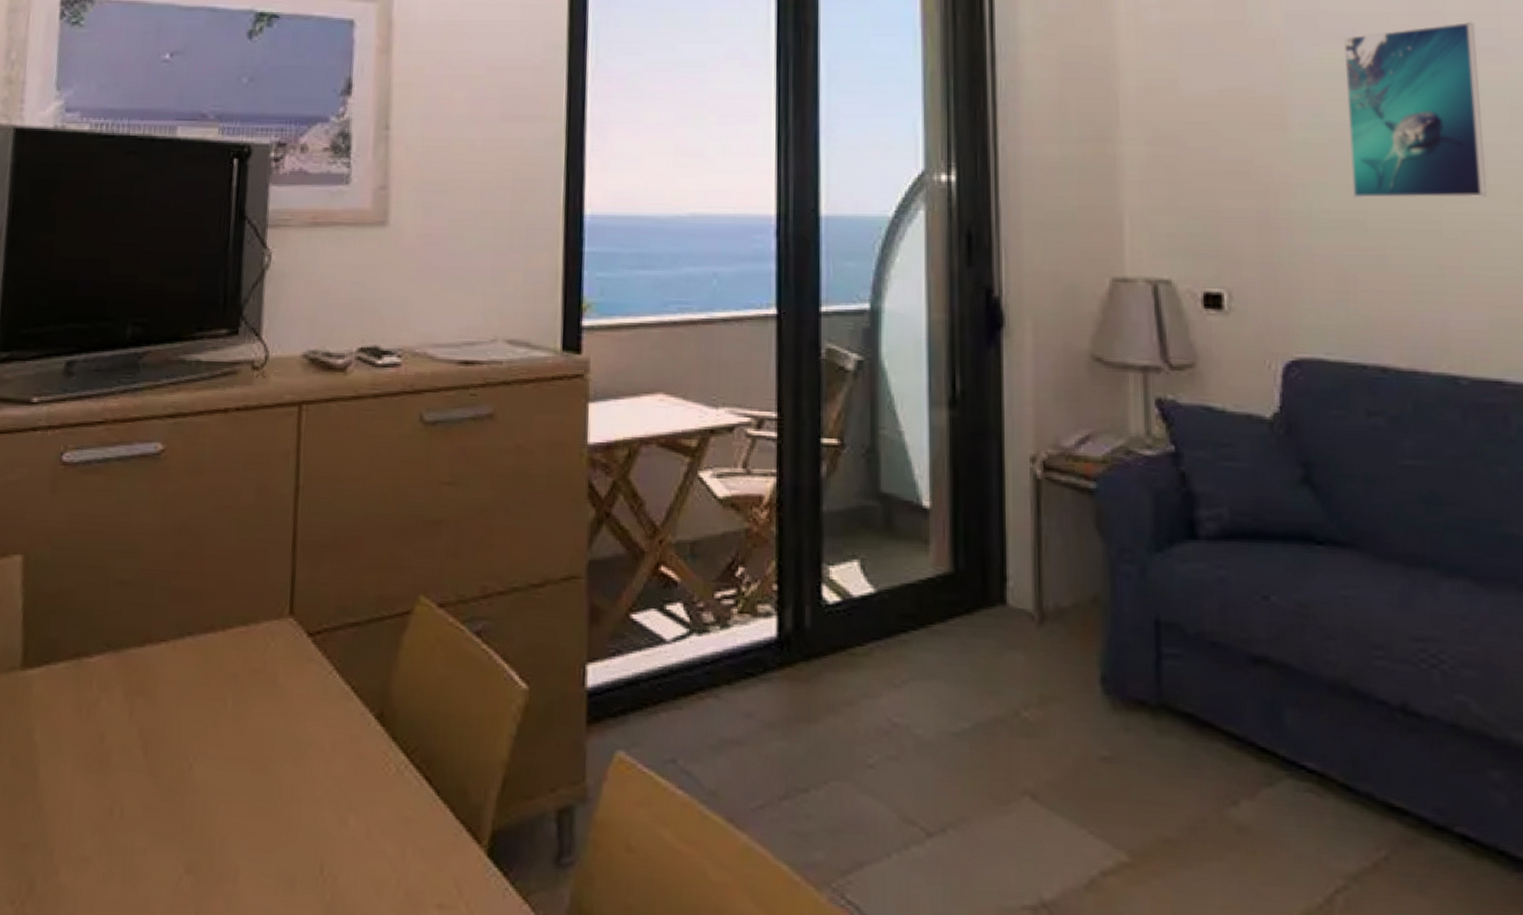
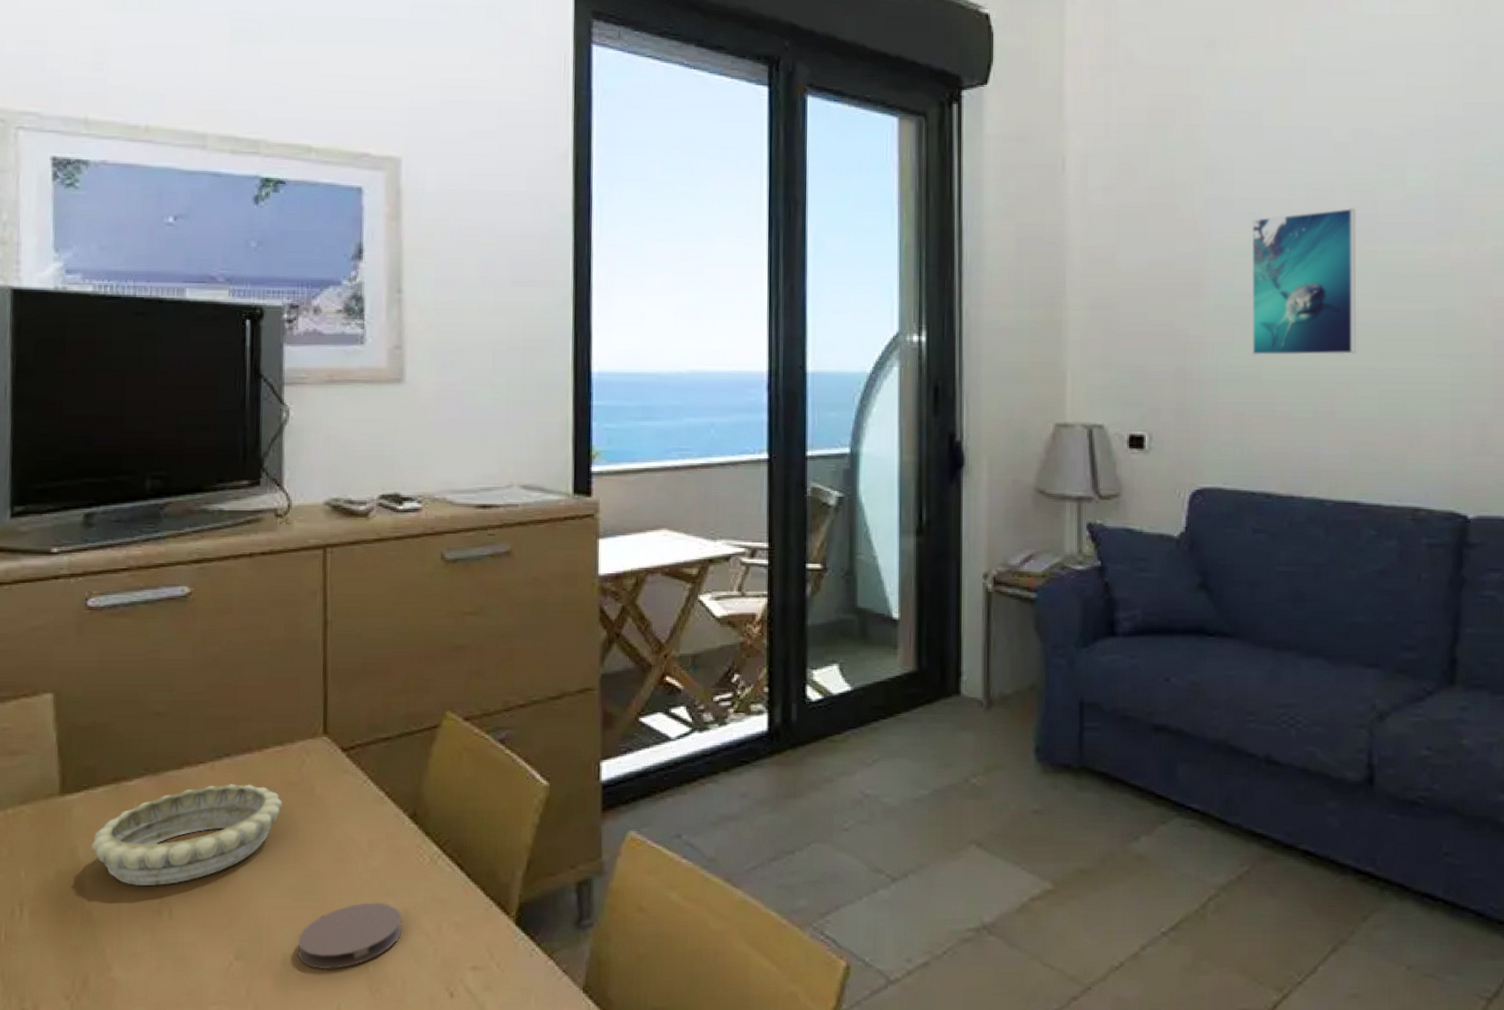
decorative bowl: none [48,667,244,780] -> present [92,784,283,887]
coaster: none [251,816,364,894] -> present [298,902,402,970]

